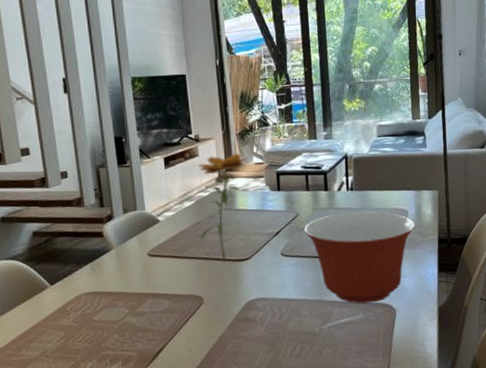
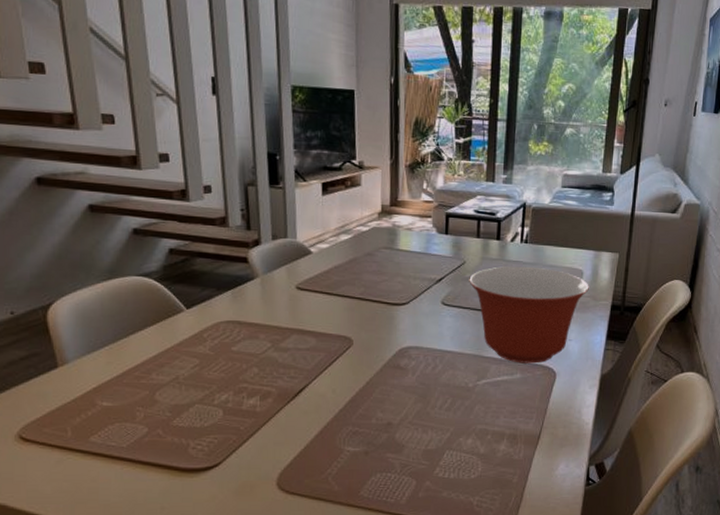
flower: present [197,153,249,261] -> none [356,187,417,303]

